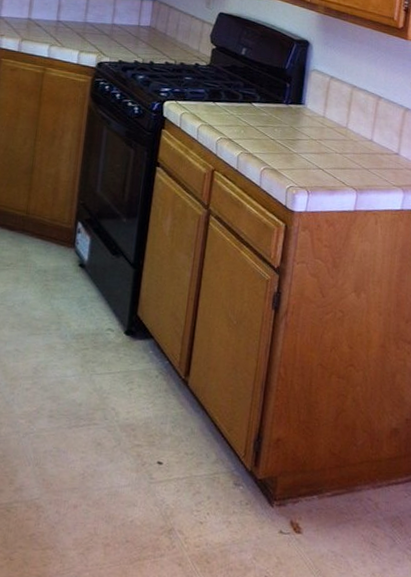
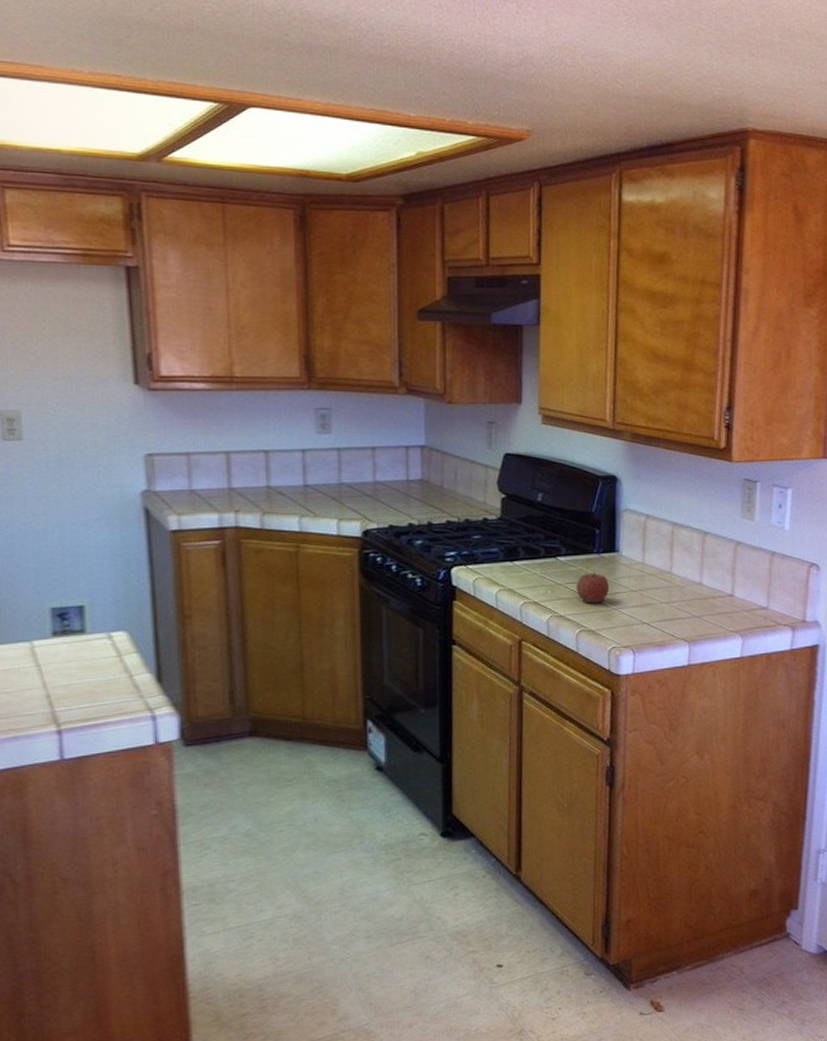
apple: none [265,119,294,147] -> present [577,573,610,604]

